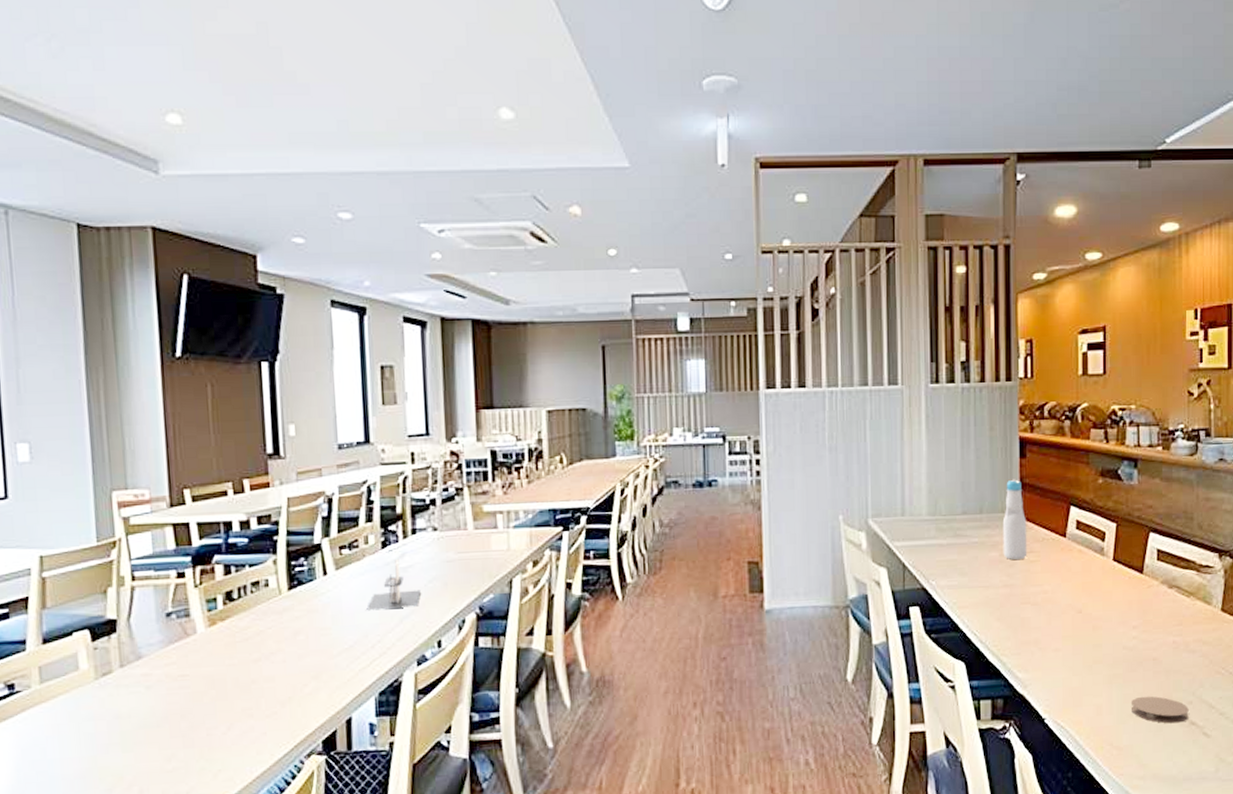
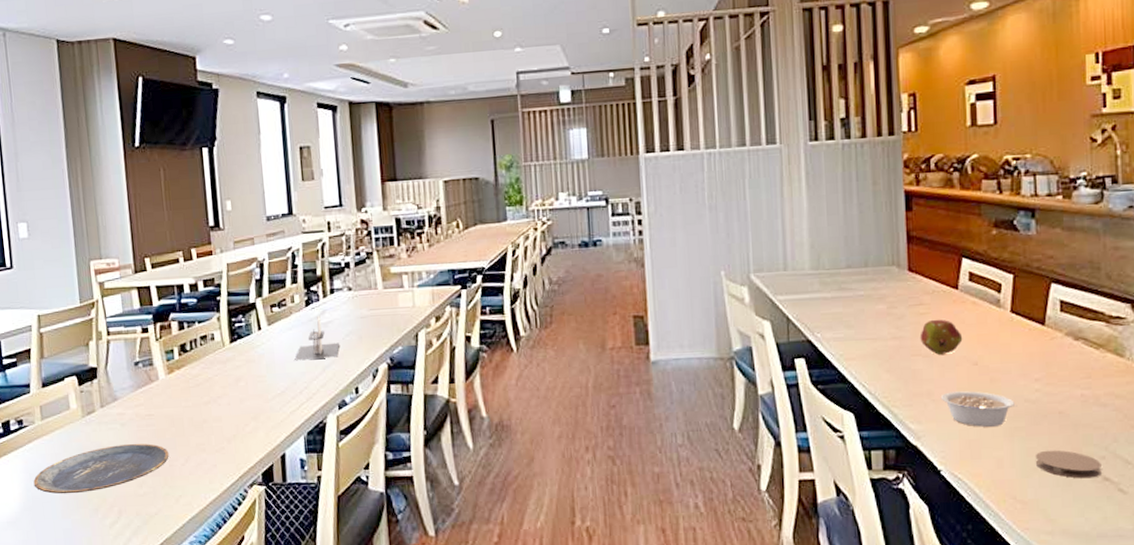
plate: none [26,709,207,773] -> present [33,443,169,494]
bottle: present [1002,479,1027,560] -> none [889,232,917,313]
fruit: none [1029,567,1069,603] -> present [920,319,963,355]
legume: none [1047,638,1116,675] -> present [940,391,1017,427]

